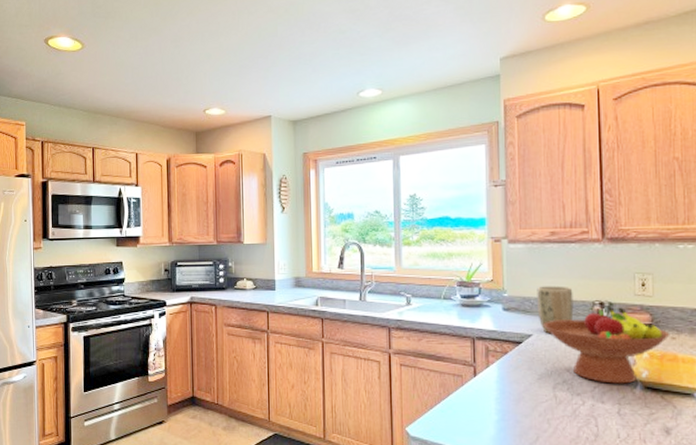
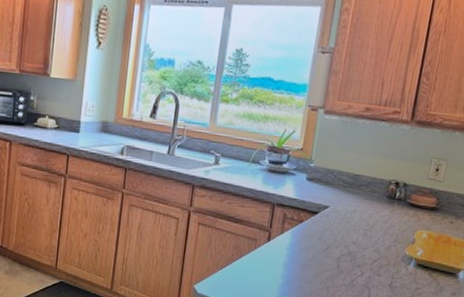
plant pot: present [537,286,574,333] -> none [338,160,374,206]
fruit bowl: present [543,306,670,384] -> none [341,186,450,260]

